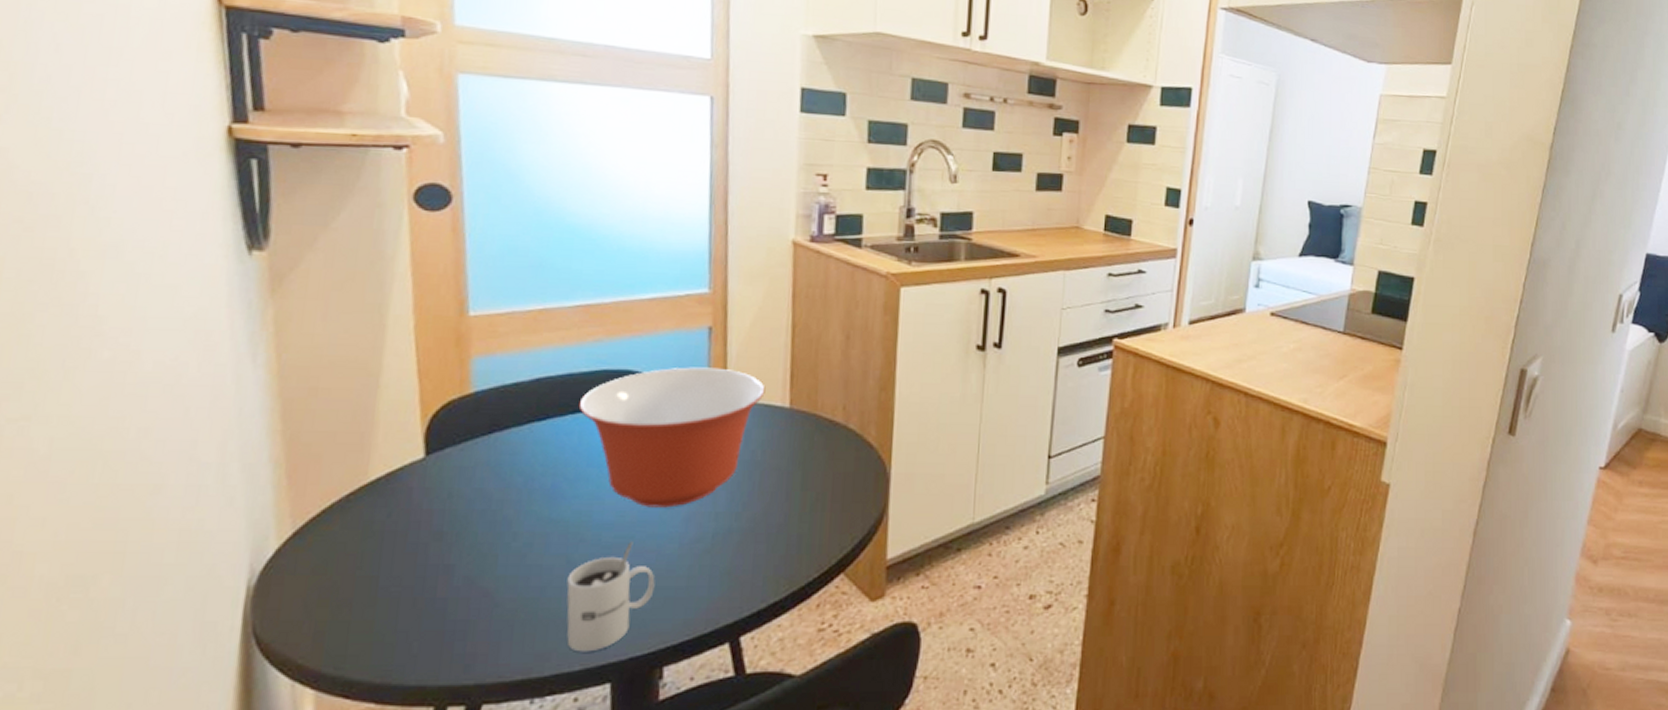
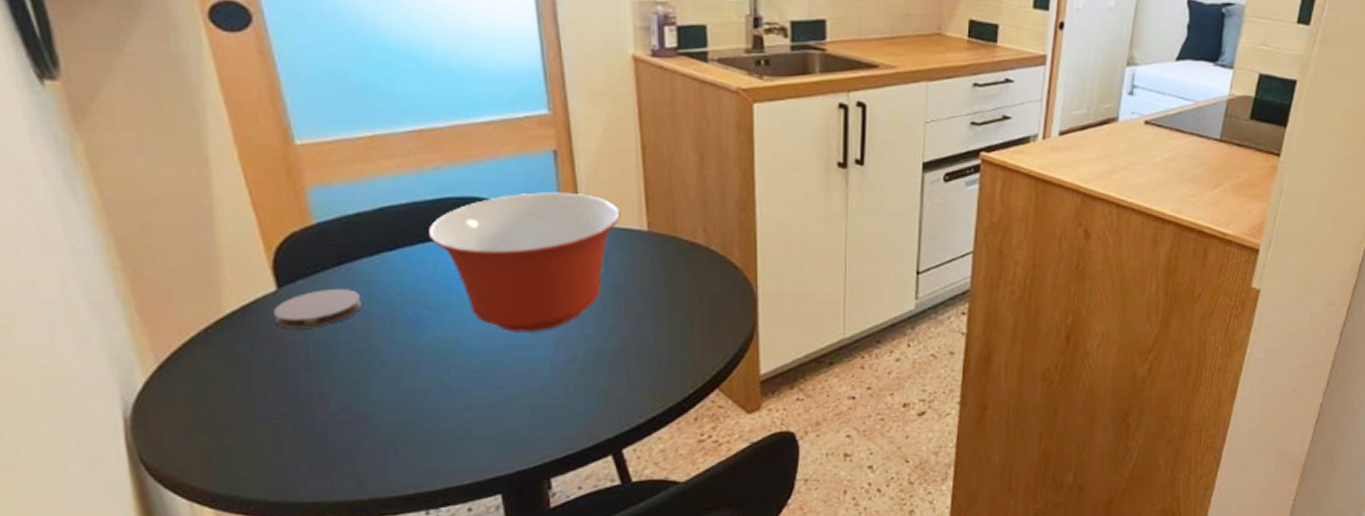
coaster: none [416,458,505,497] -> present [274,289,362,329]
mug: present [566,541,655,652] -> none [443,365,532,468]

